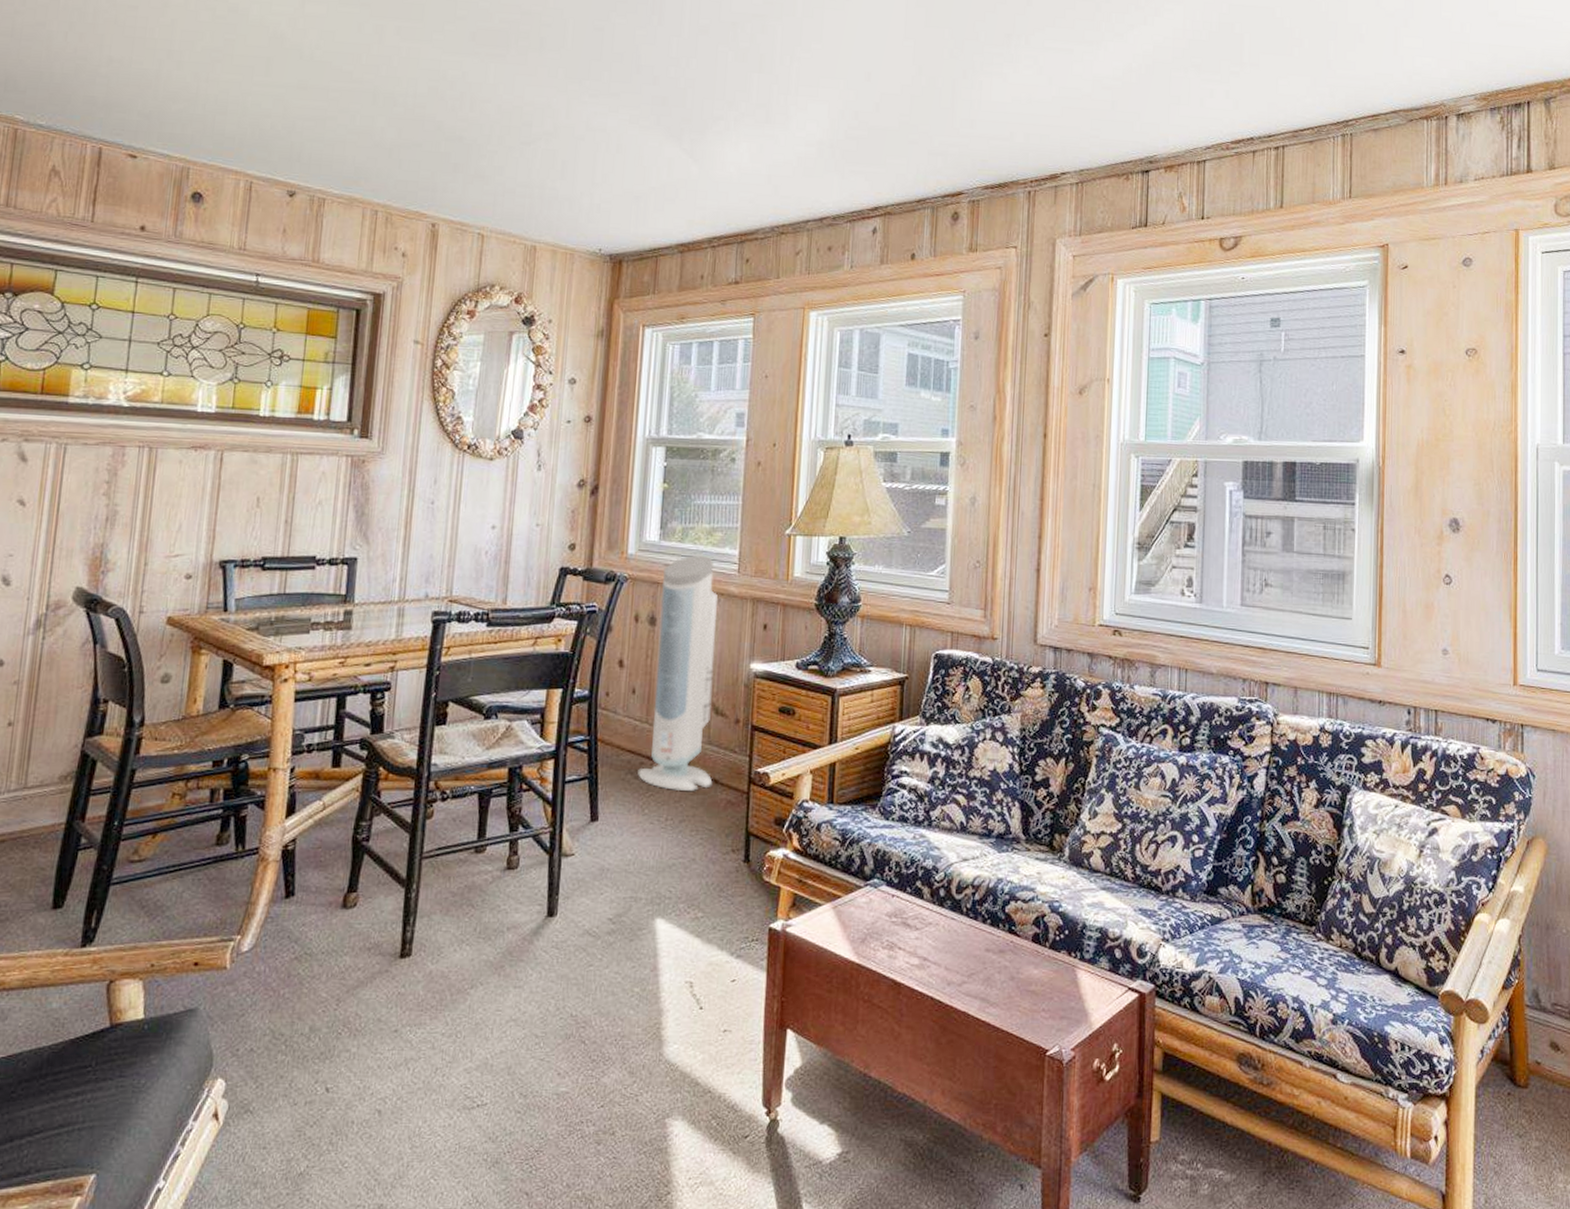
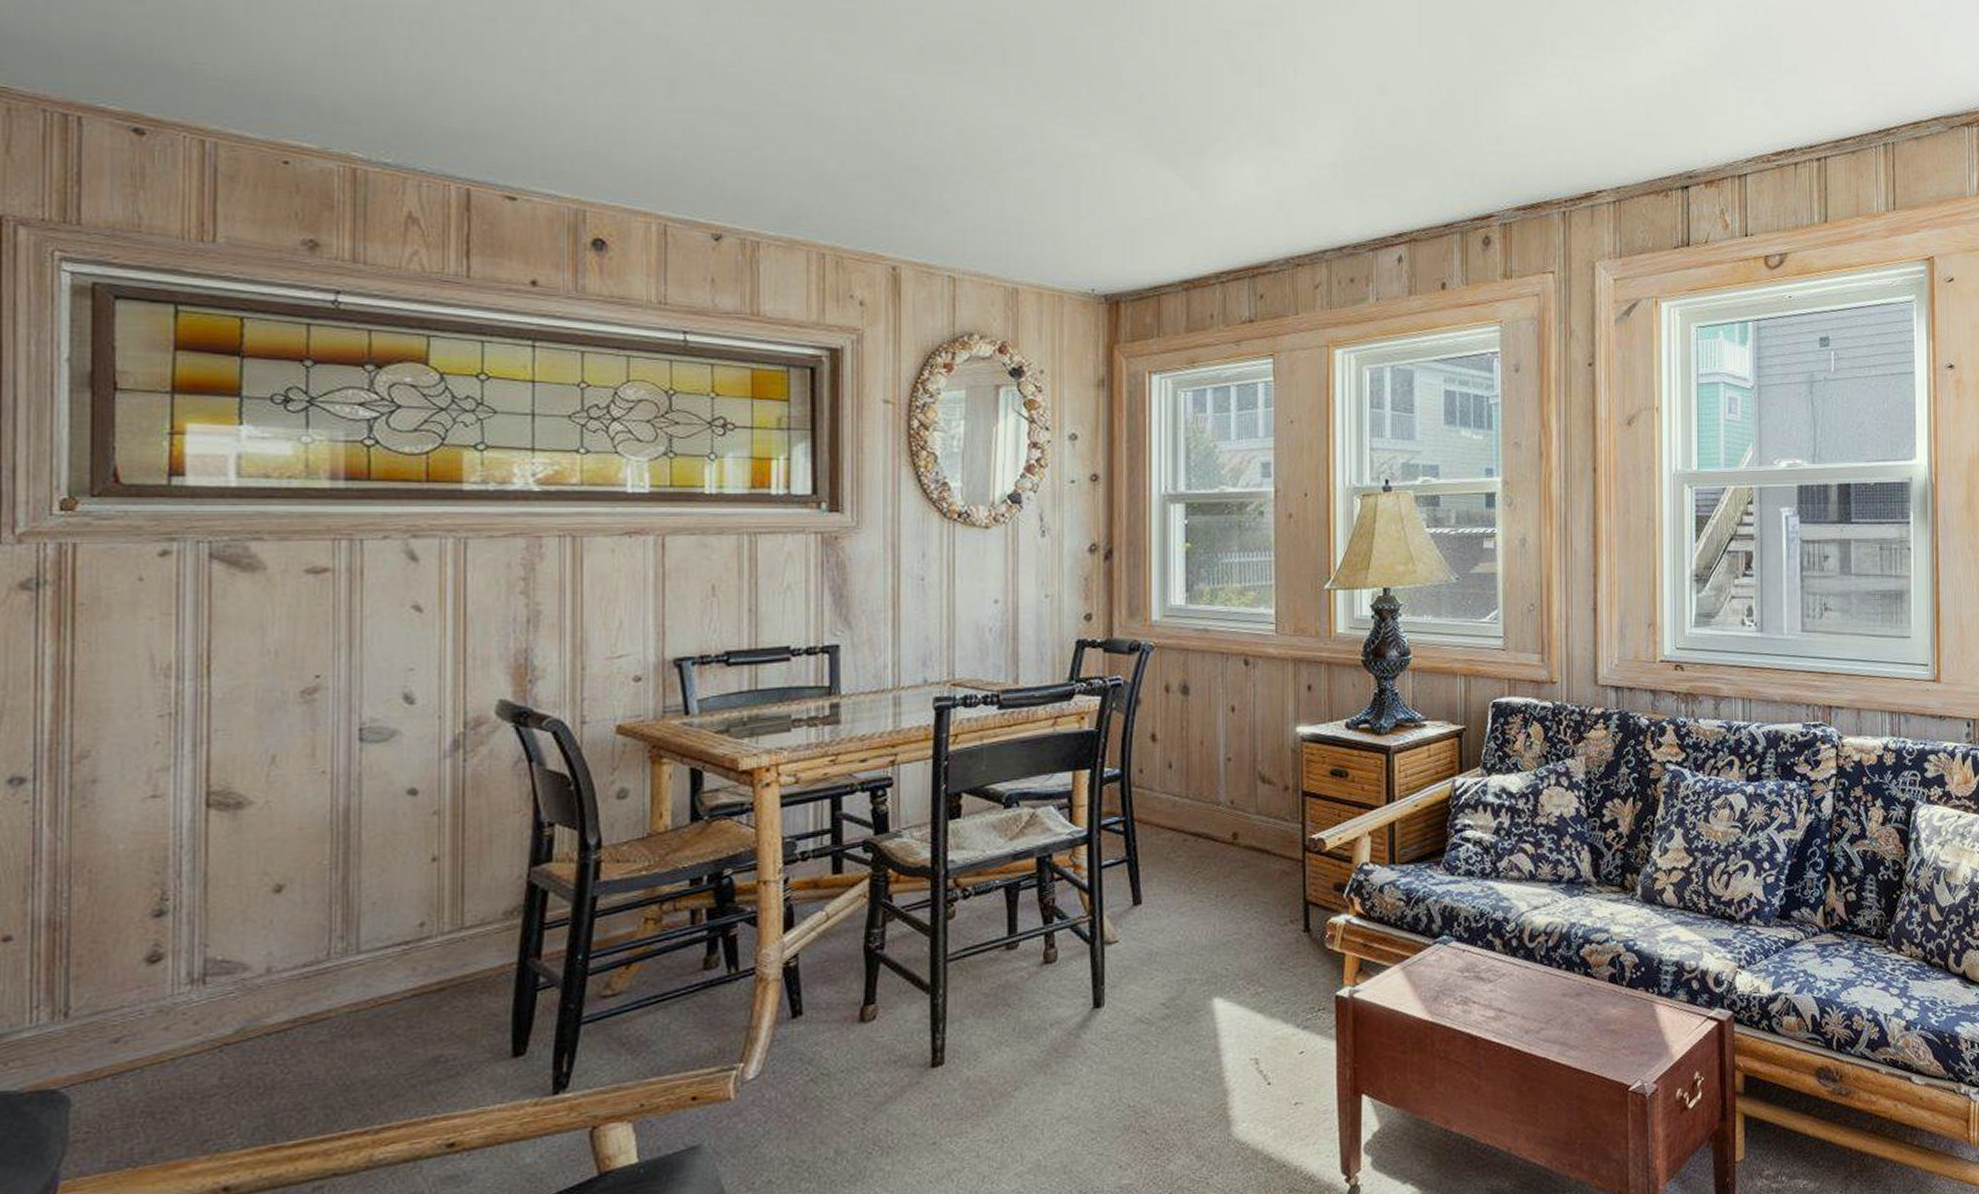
air purifier: present [638,555,718,791] -> none [1182,618,1264,865]

